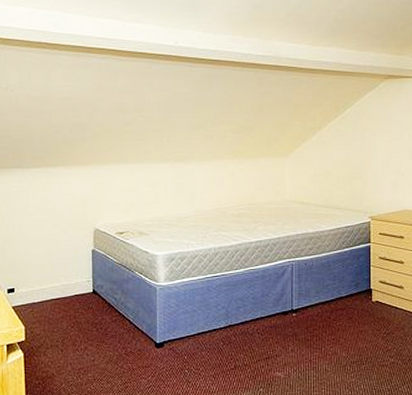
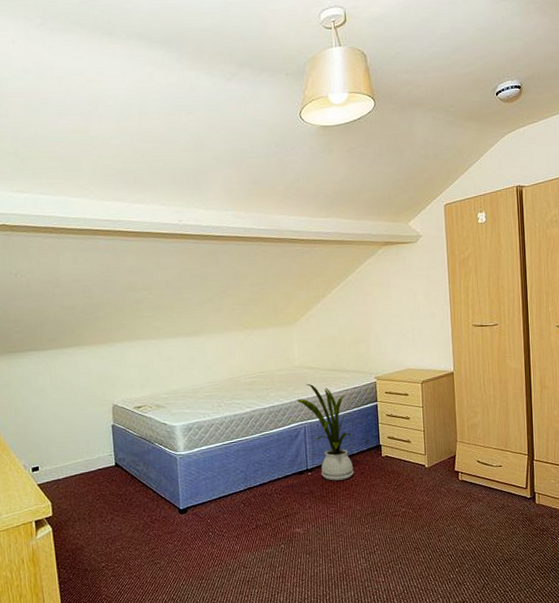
house plant: none [286,219,347,324] -> present [297,383,355,481]

